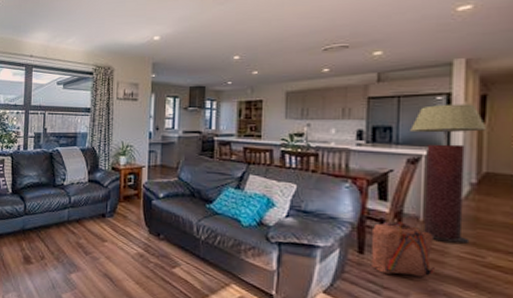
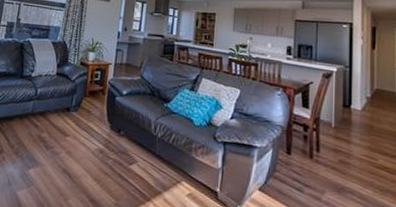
backpack: present [371,221,436,278] -> none [296,125,344,177]
floor lamp: present [410,104,488,244] -> none [325,31,377,148]

